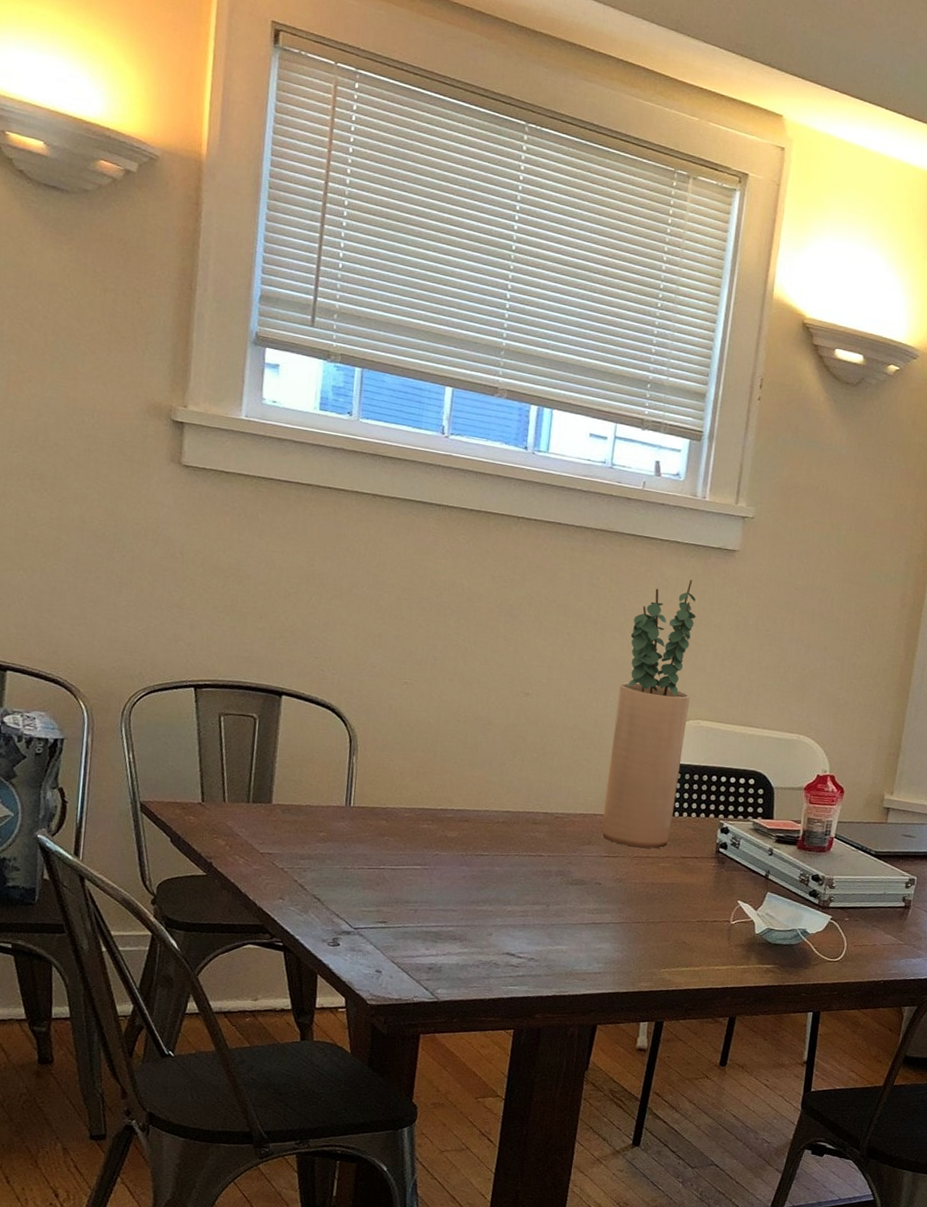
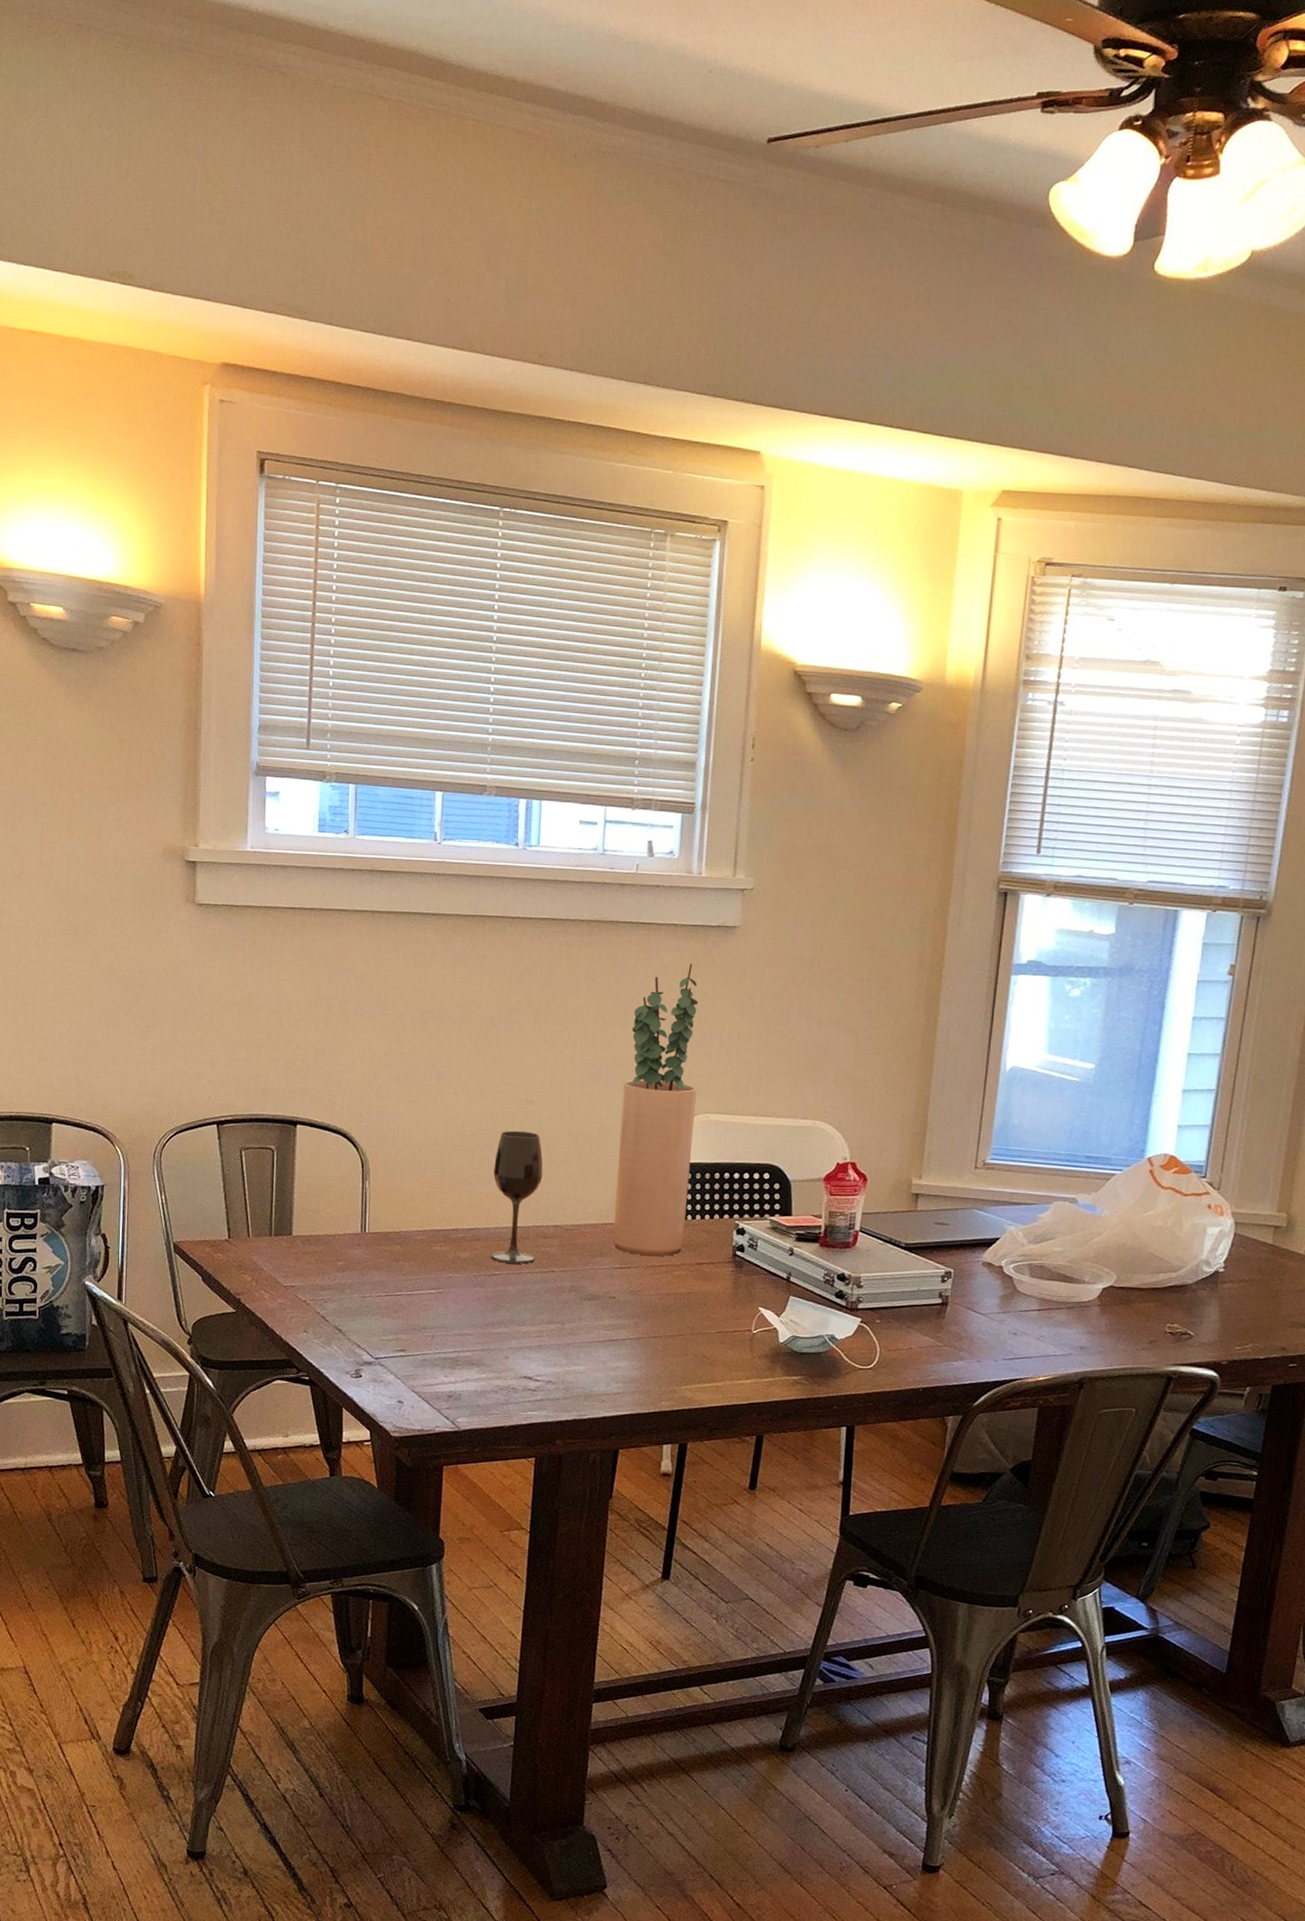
wine glass: none [479,719,536,847] -> present [491,1130,543,1264]

